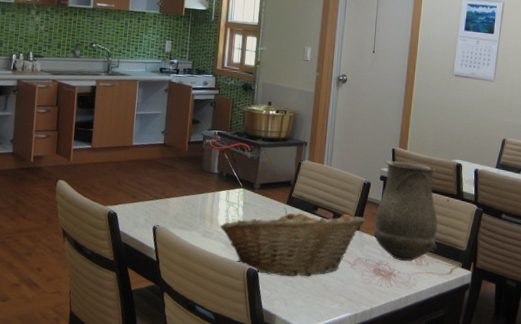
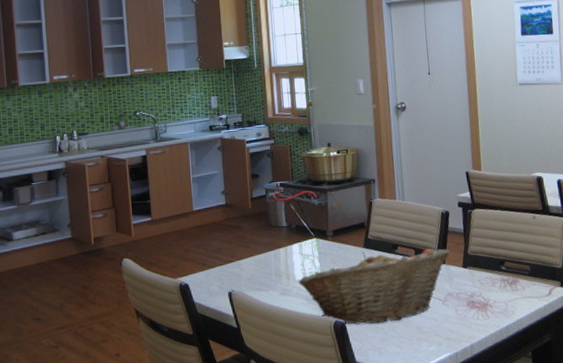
vase: present [374,161,438,262] -> none [459,183,529,290]

